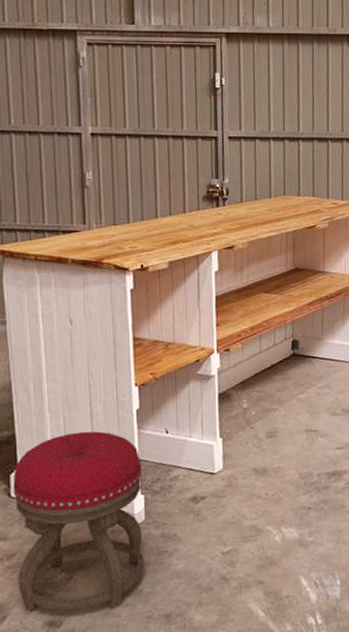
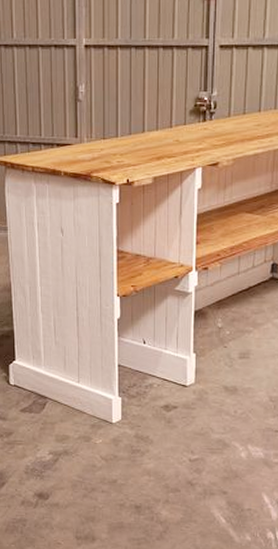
stool: present [13,431,144,613] -> none [11,334,120,493]

